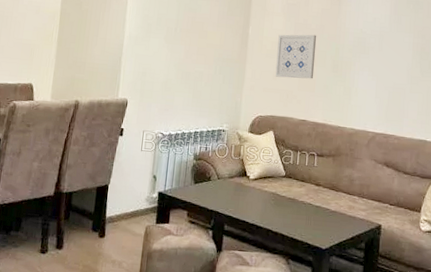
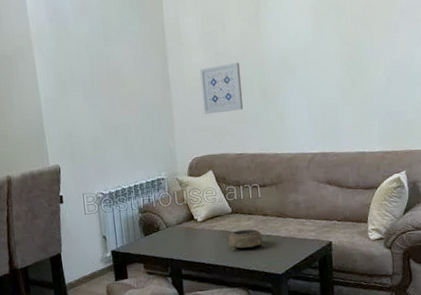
decorative bowl: none [277,195,313,216] -> present [228,229,265,250]

